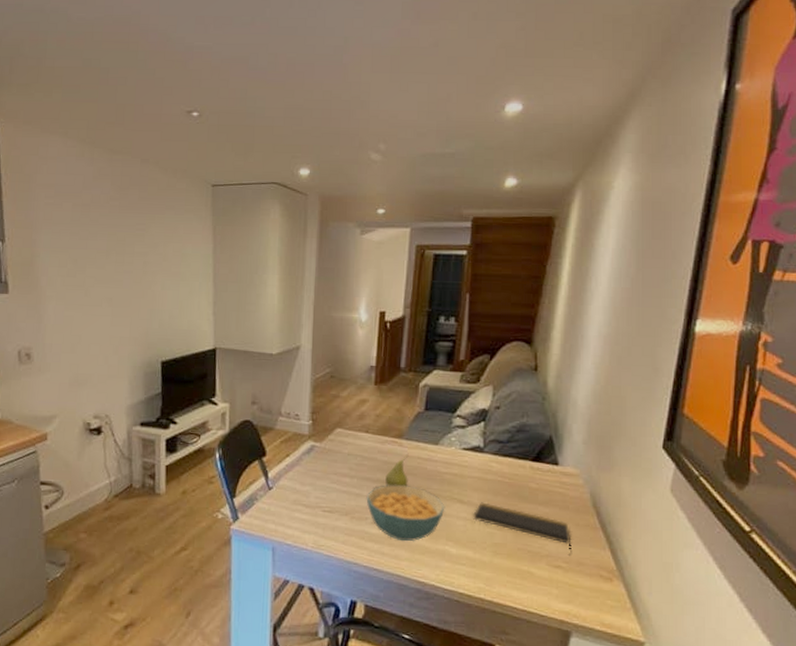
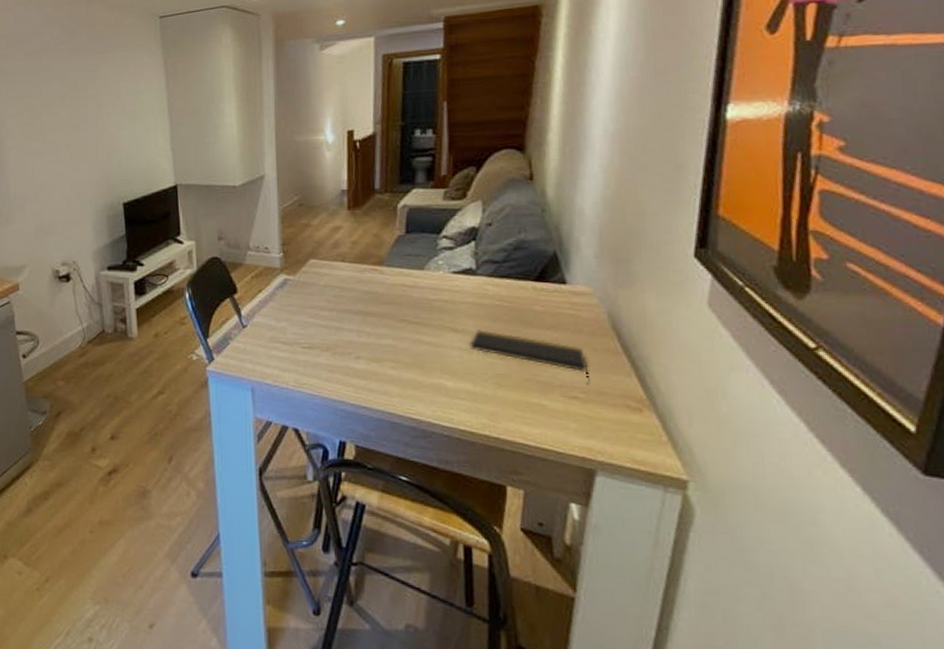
cereal bowl: present [366,485,445,542] -> none [348,316,437,377]
fruit: present [385,453,409,487] -> none [367,281,393,318]

